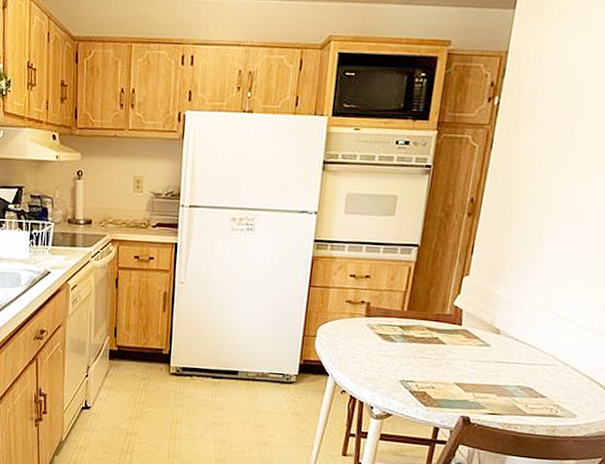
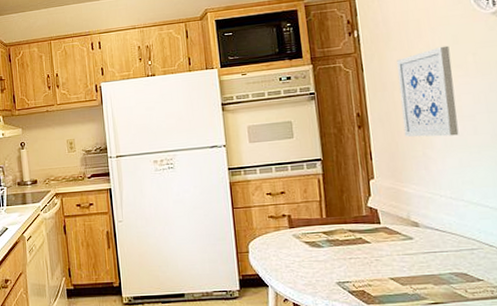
wall art: none [514,133,594,241] -> present [397,45,459,137]

